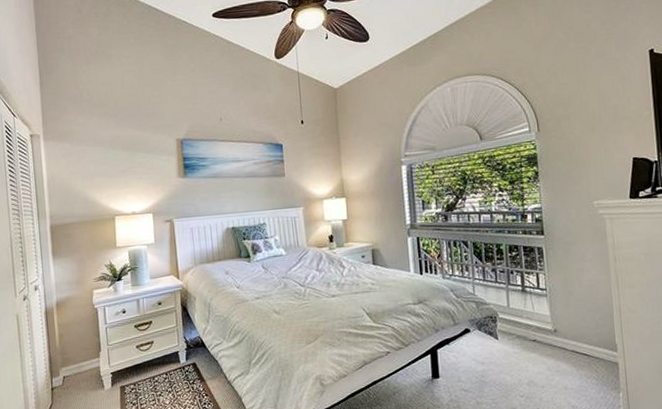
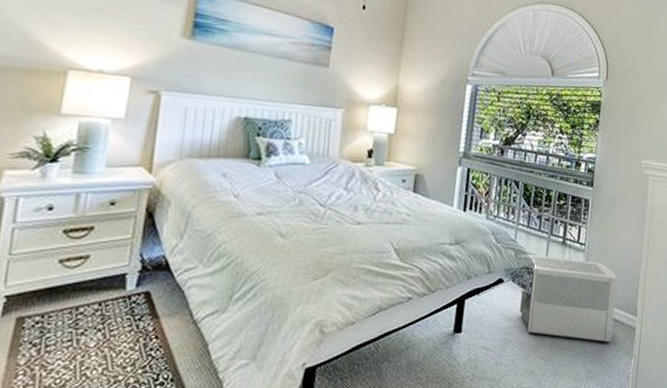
air purifier: none [488,304,594,380] -> present [520,254,618,344]

